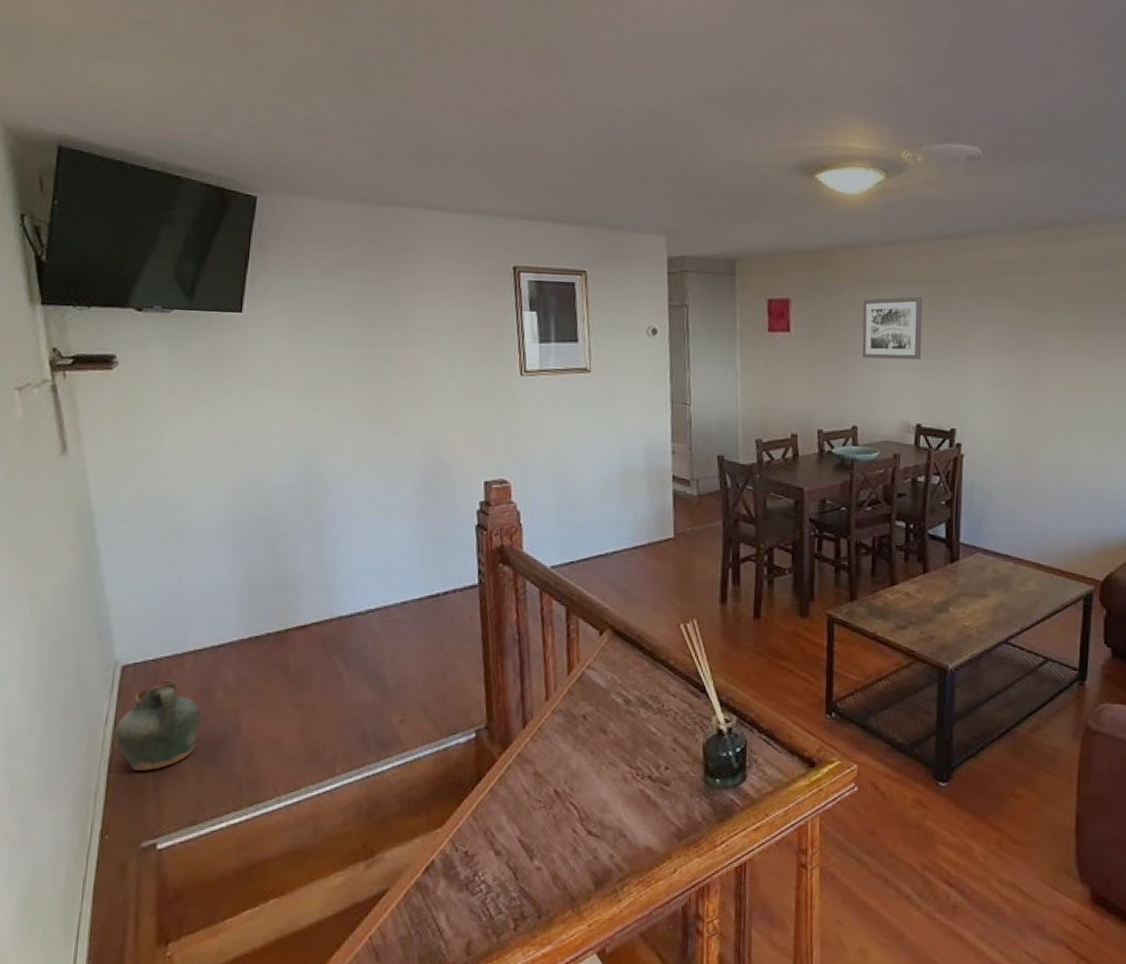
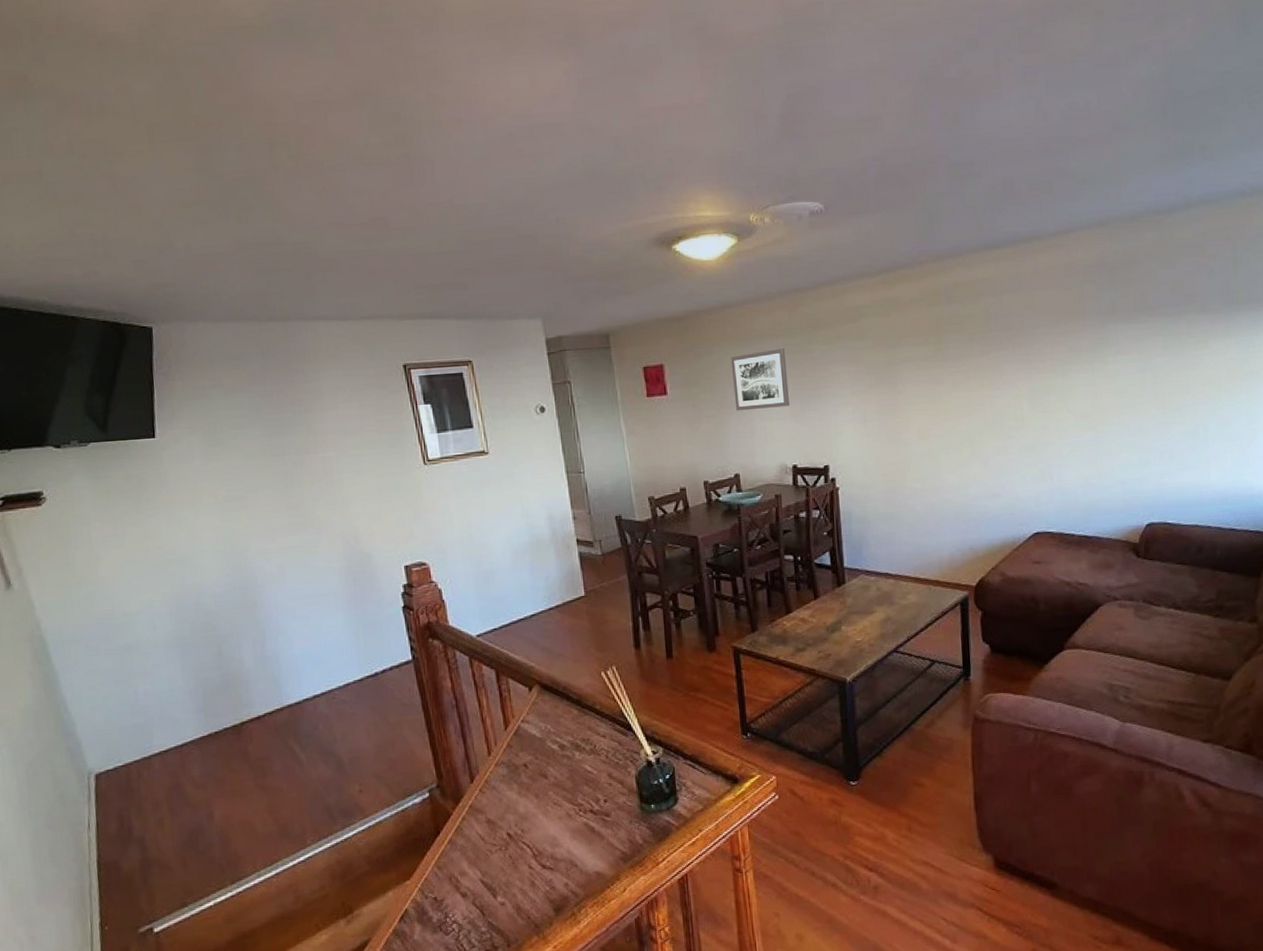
ceramic jug: present [115,680,201,771] -> none [98,782,176,866]

